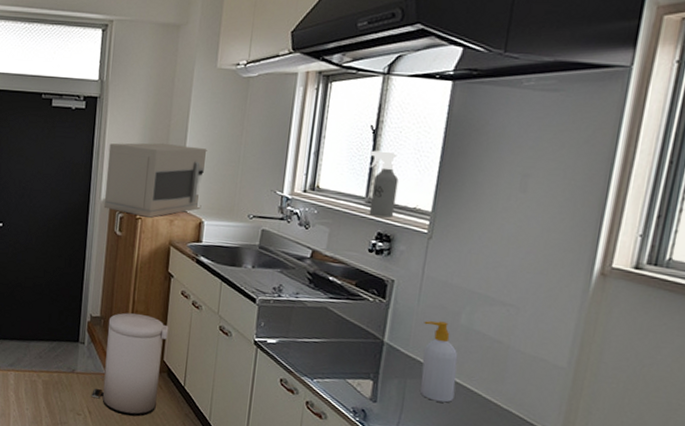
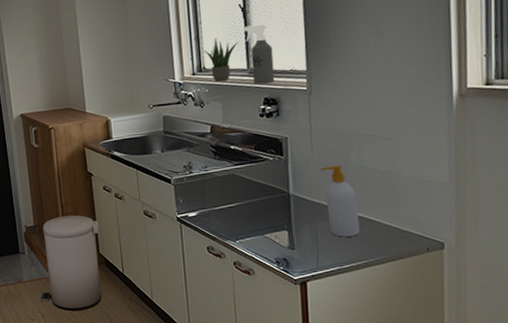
microwave: present [103,143,207,218] -> none [11,53,105,127]
potted plant: none [321,157,363,206] -> present [204,38,239,82]

